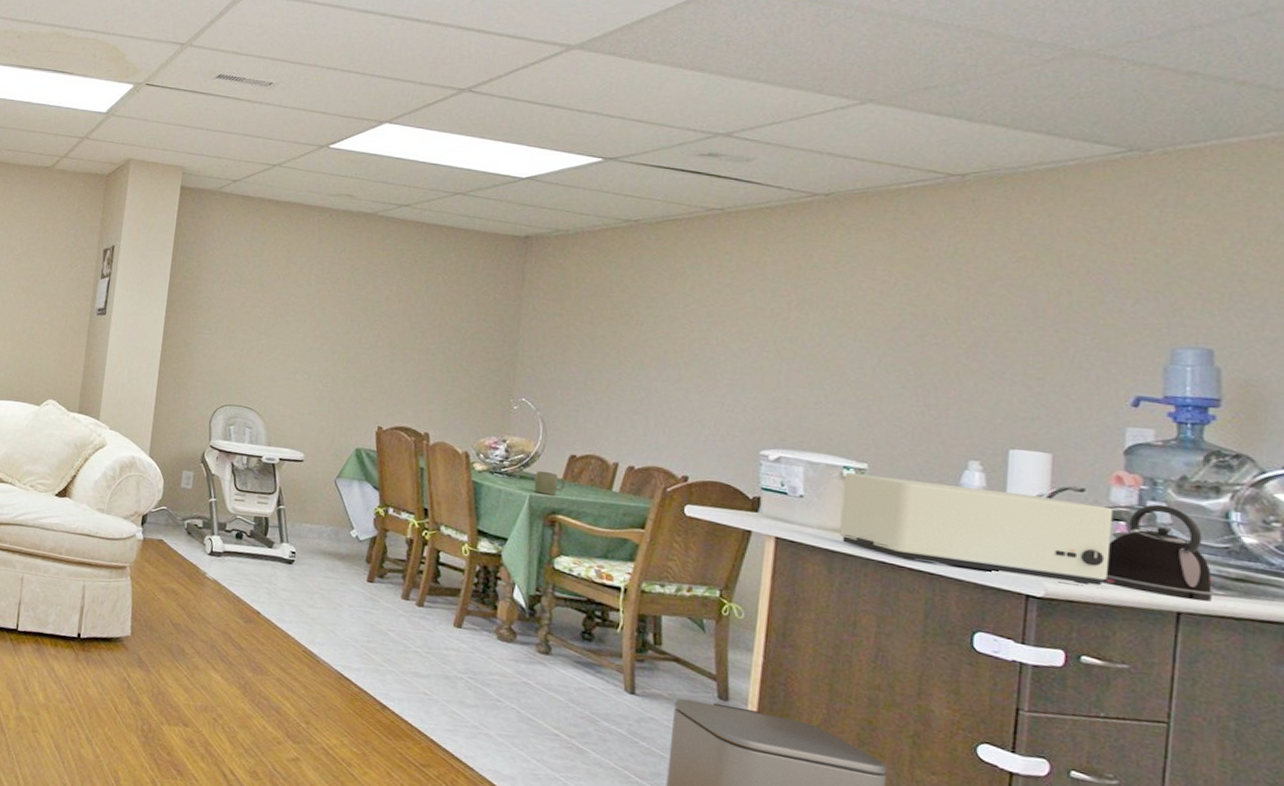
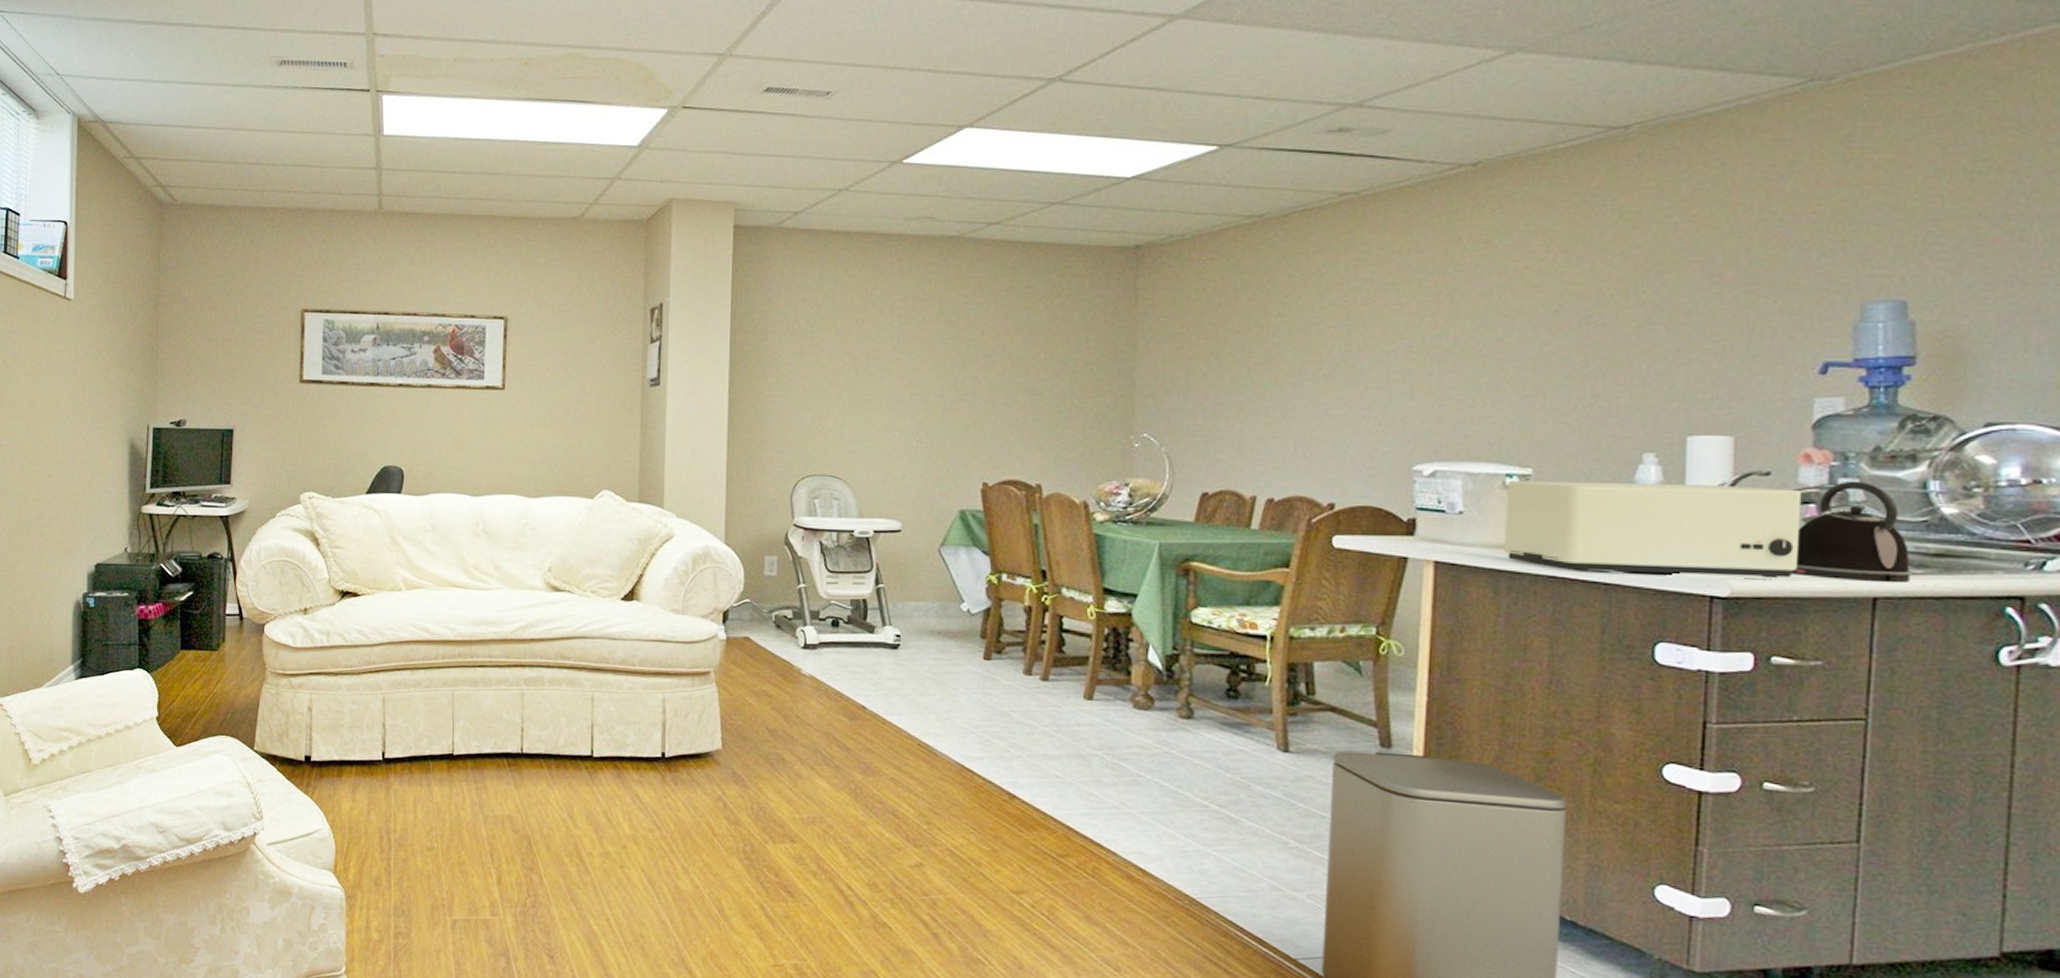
mug: present [533,471,566,496] -> none [1163,515,1199,541]

